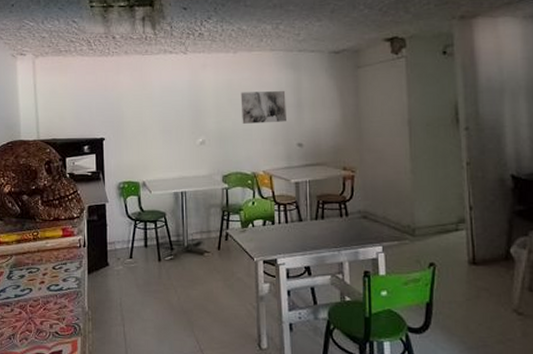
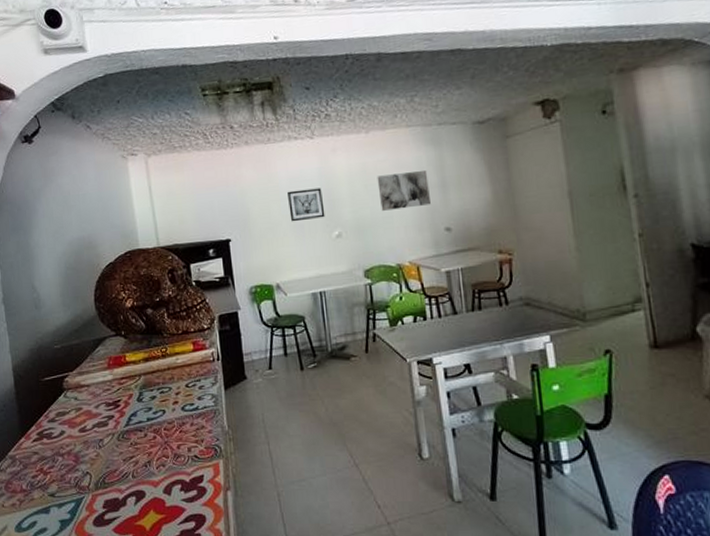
wall art: none [160,98,192,127] -> present [288,187,325,222]

